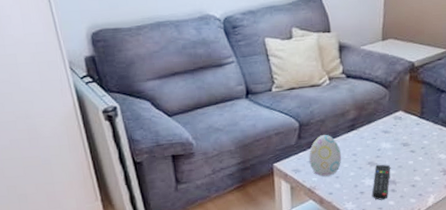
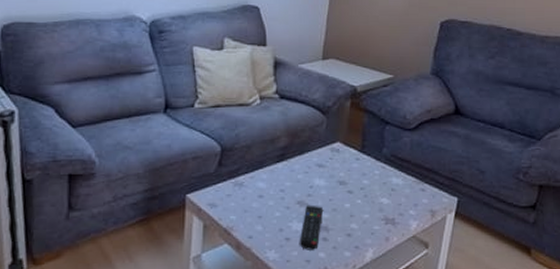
decorative egg: present [309,134,342,177] -> none [229,163,267,215]

